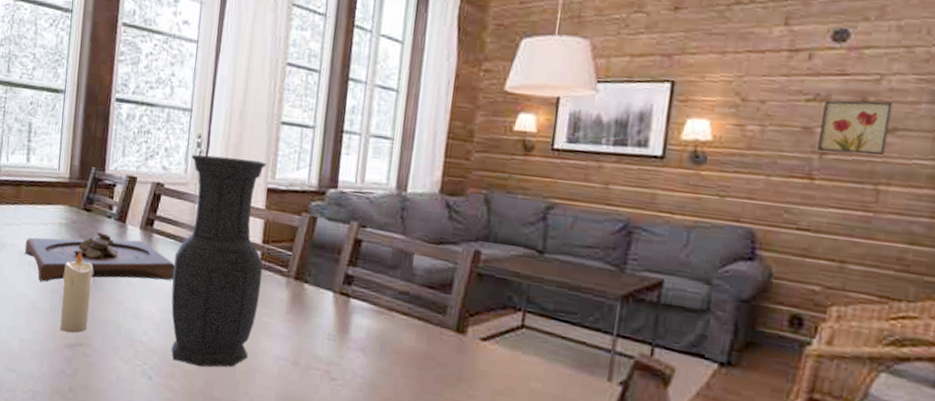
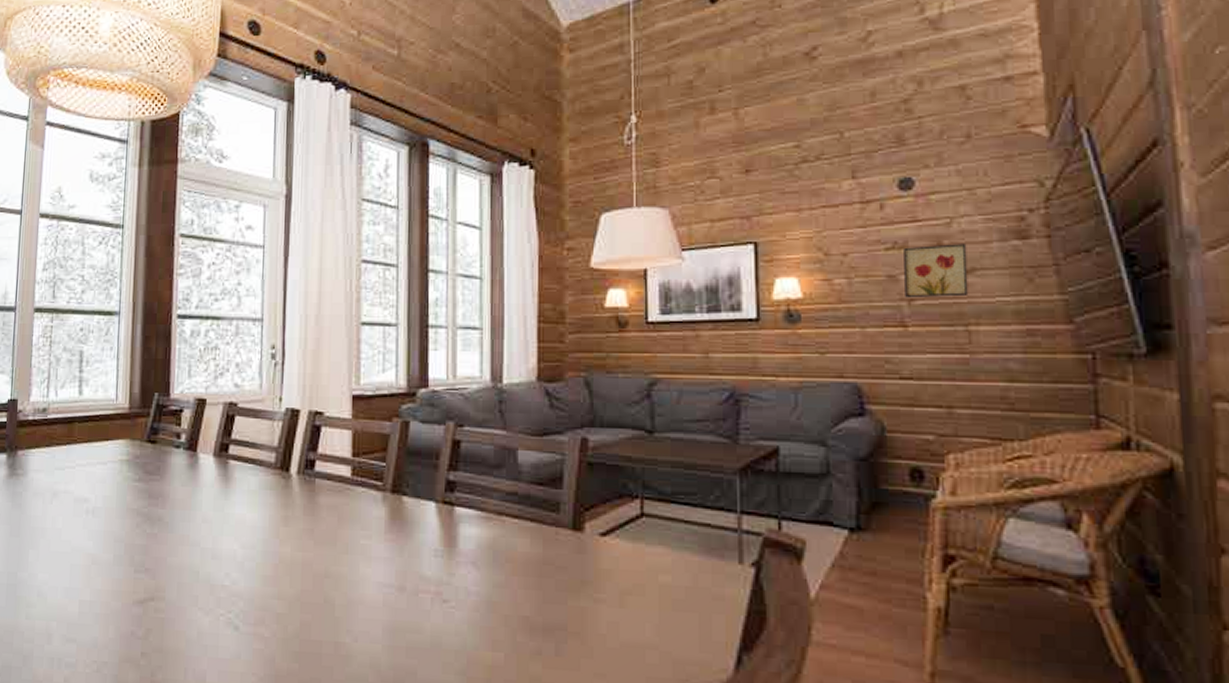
wooden tray: present [24,231,175,282] -> none [80,464,256,530]
candle: present [60,250,94,333] -> none [126,488,163,587]
vase: present [171,154,266,368] -> none [254,366,356,607]

